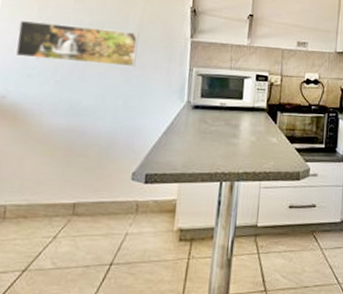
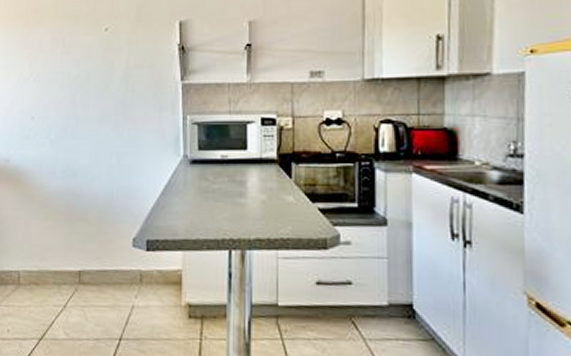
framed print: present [15,20,139,67] -> none [13,79,126,120]

